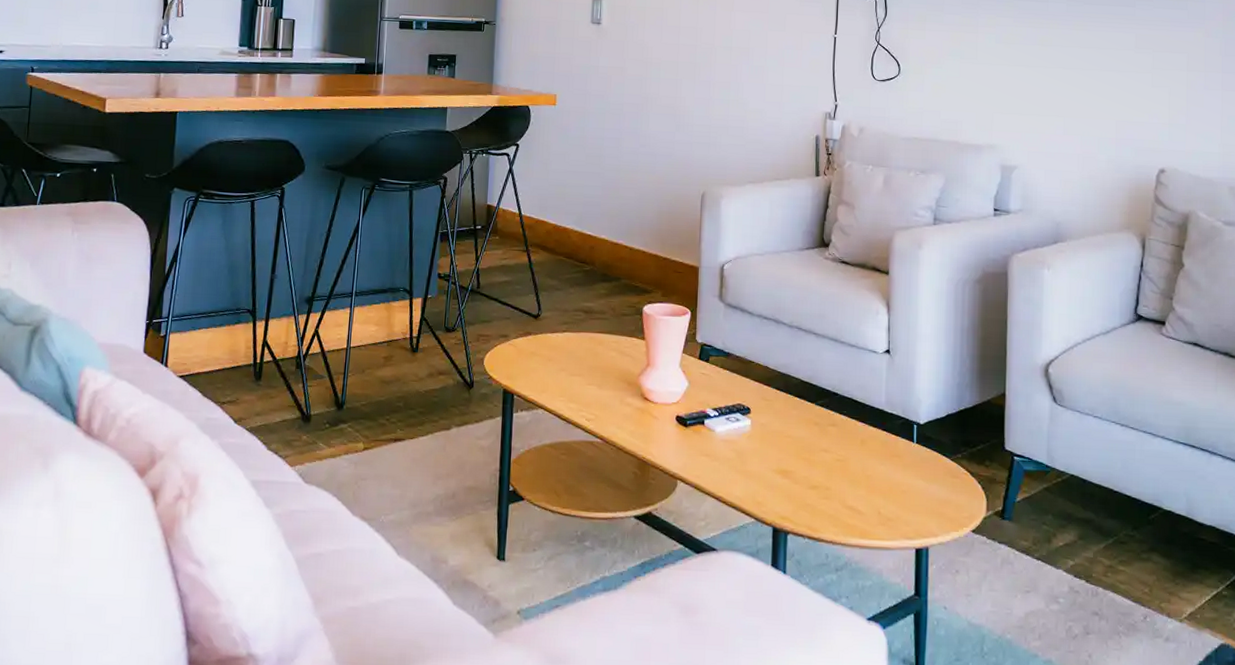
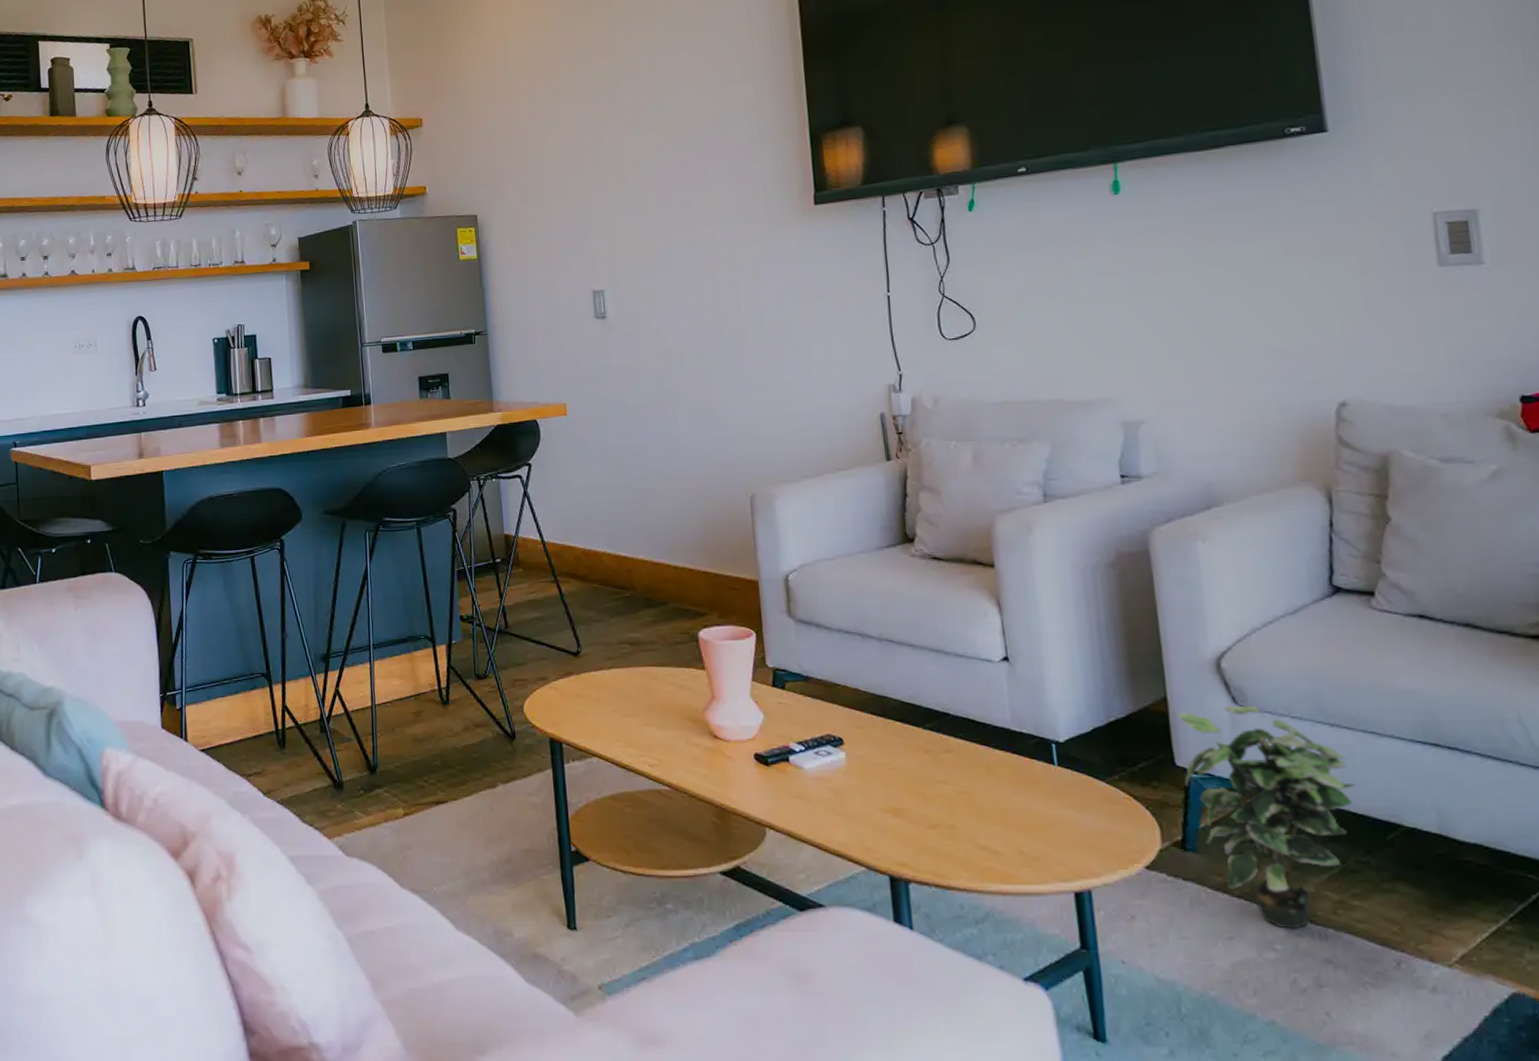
potted plant: none [1009,405,1133,587] -> present [1175,706,1356,929]

